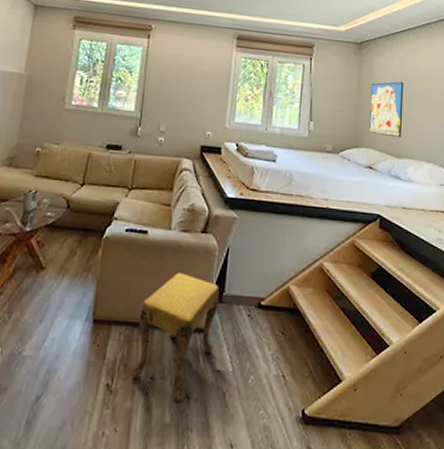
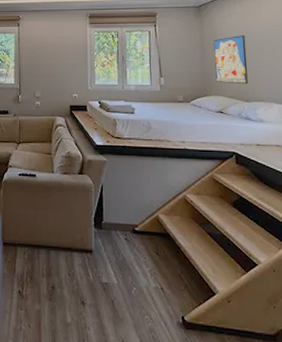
footstool: present [131,272,220,403] -> none [37,206,99,307]

